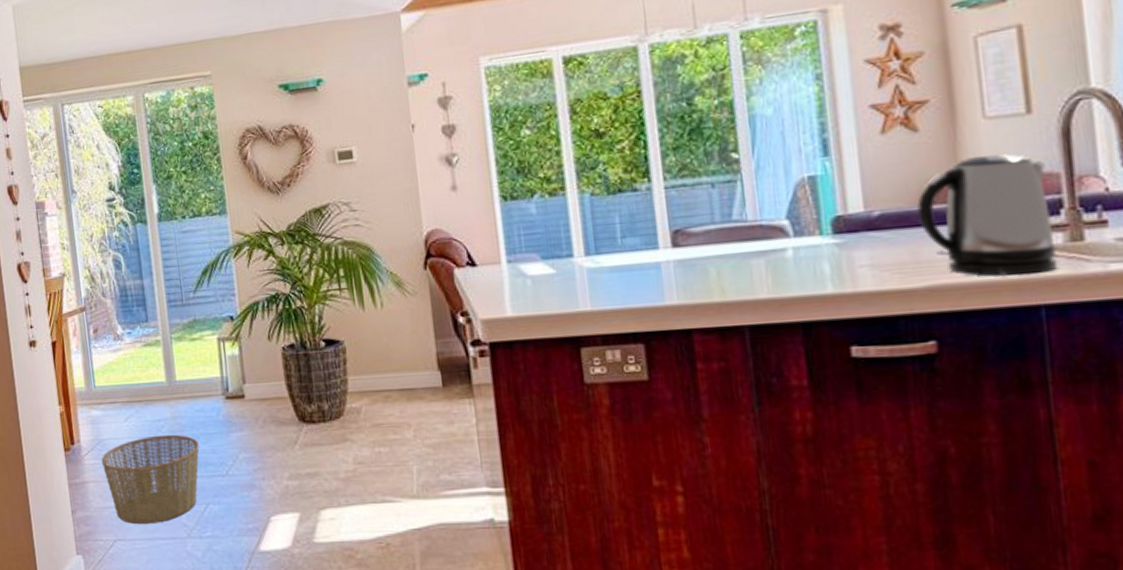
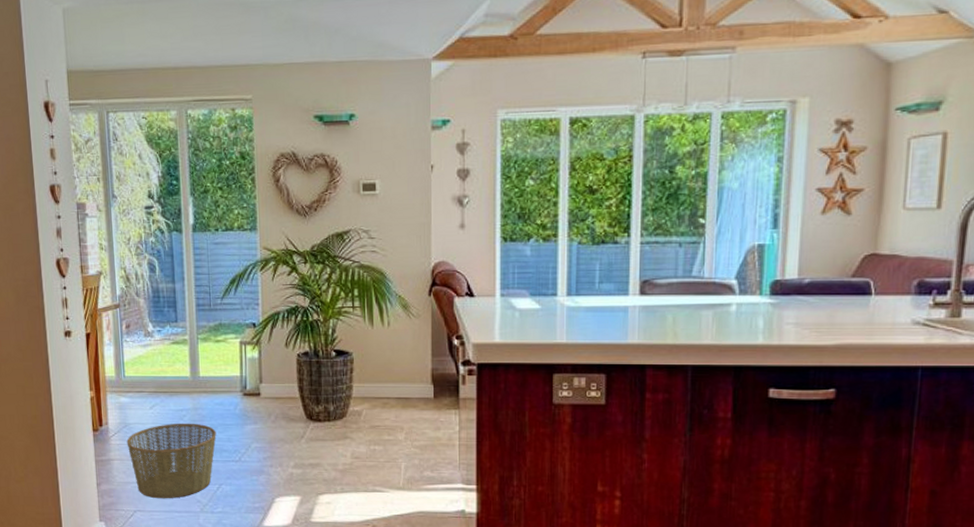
kettle: present [916,153,1058,276] -> none [838,240,943,342]

